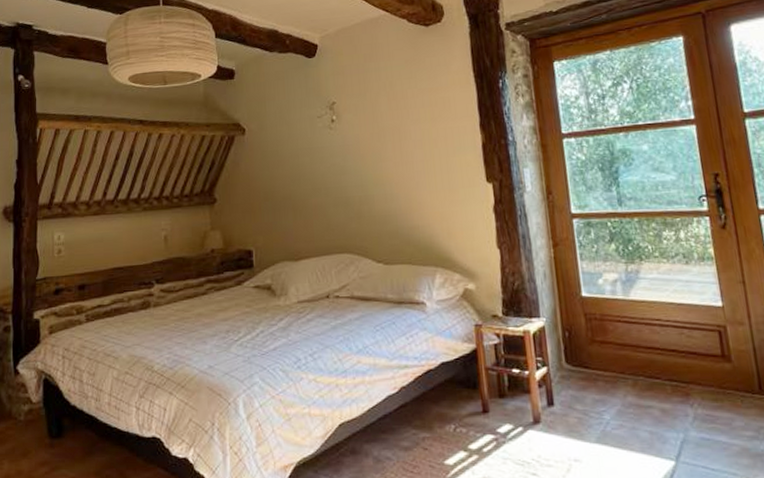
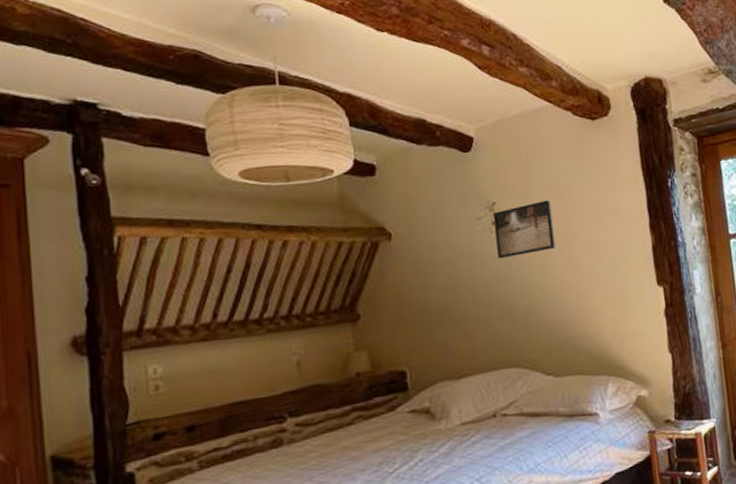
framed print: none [332,100,389,153] -> present [492,200,556,259]

